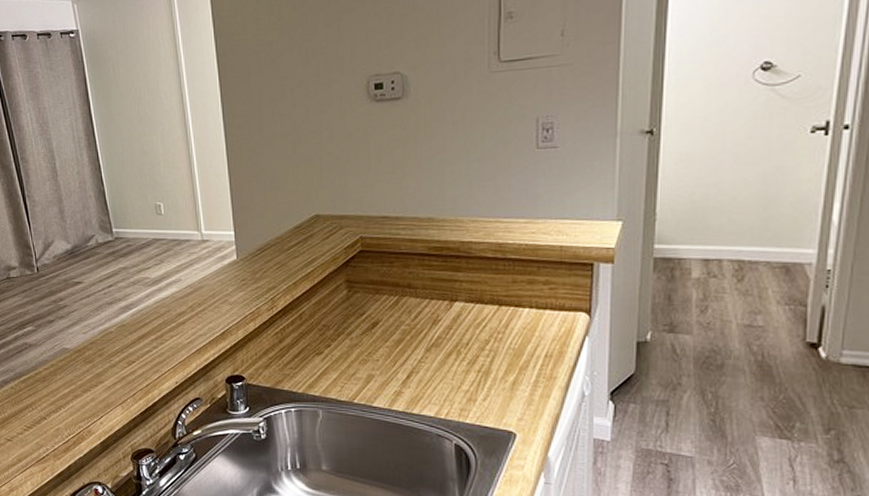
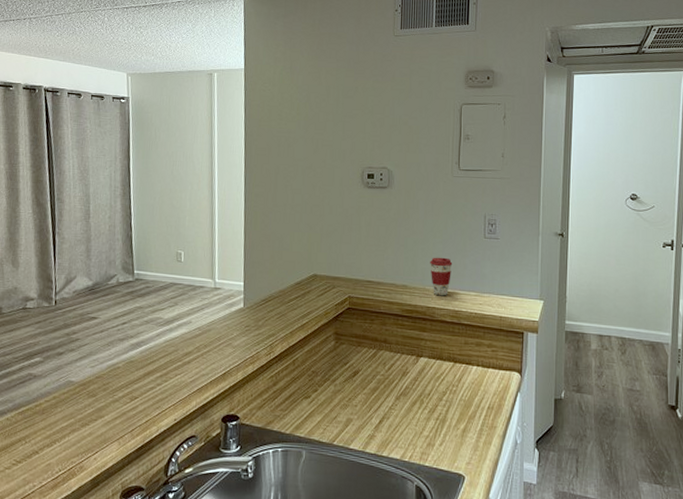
coffee cup: none [463,178,494,227] -> present [430,257,453,296]

